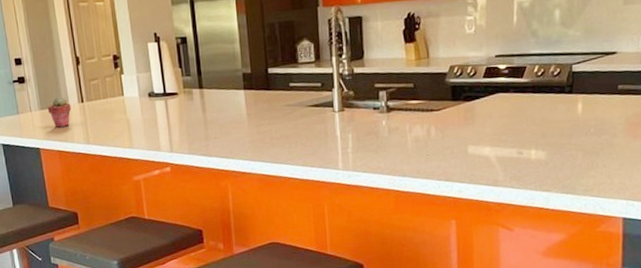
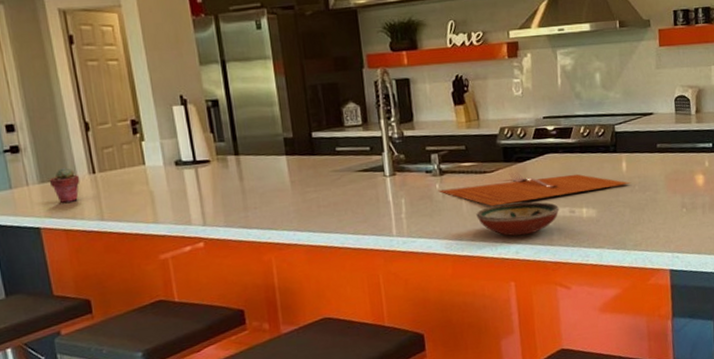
cutting board: none [384,110,587,145] -> present [438,171,632,207]
decorative bowl: none [421,141,507,175] -> present [476,202,560,236]

